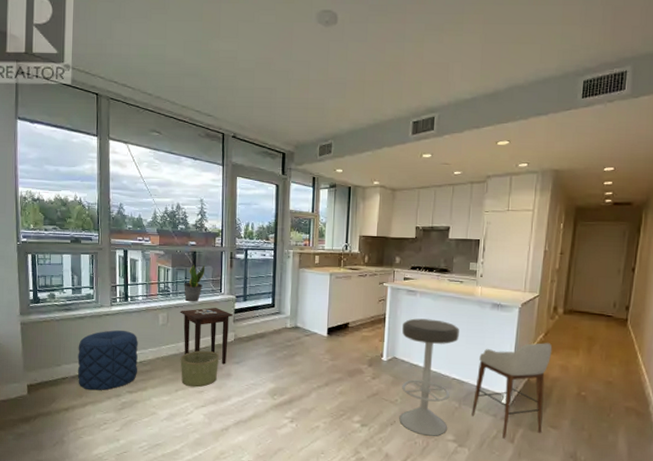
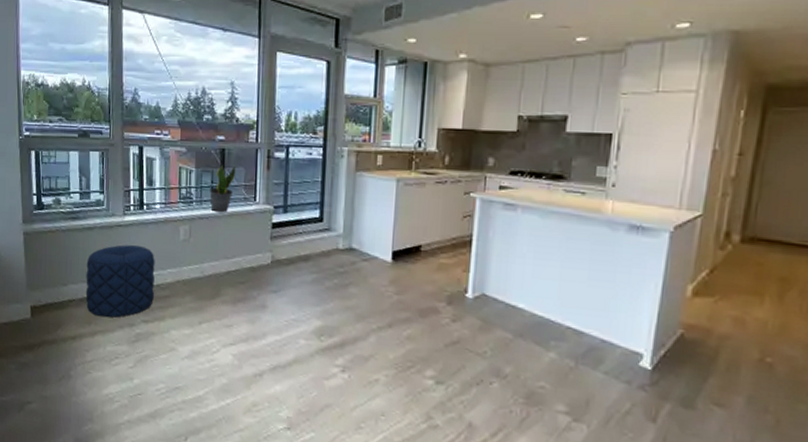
side table: present [180,307,234,365] -> none [204,220,271,293]
basket: present [180,351,220,387] -> none [204,274,253,320]
bar stool: present [399,318,459,436] -> none [488,242,578,405]
bar stool: present [471,343,553,439] -> none [593,283,722,416]

